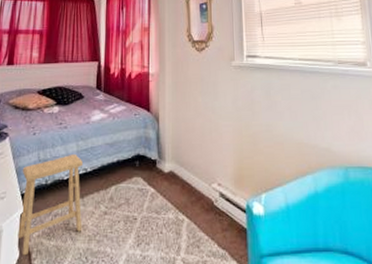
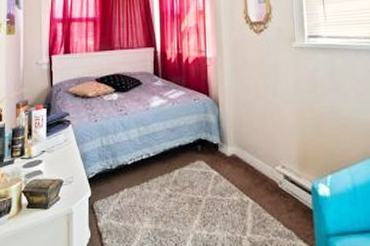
footstool: present [17,153,84,256] -> none [87,139,149,236]

